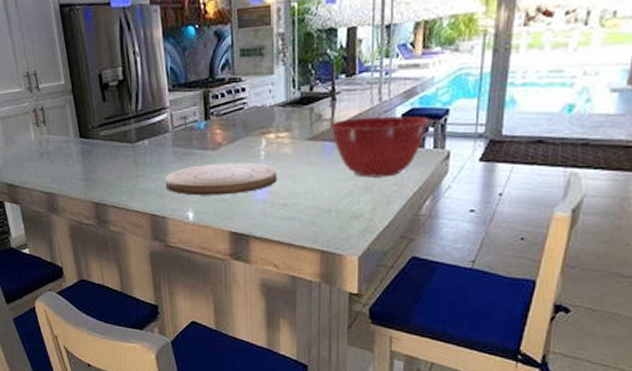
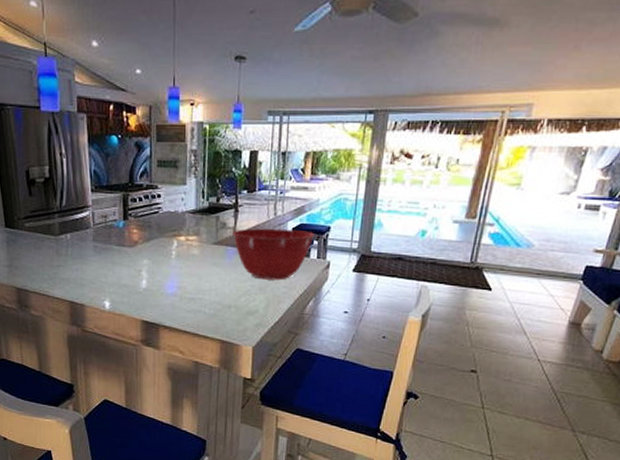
cutting board: present [165,162,277,196] -> none [85,259,186,288]

